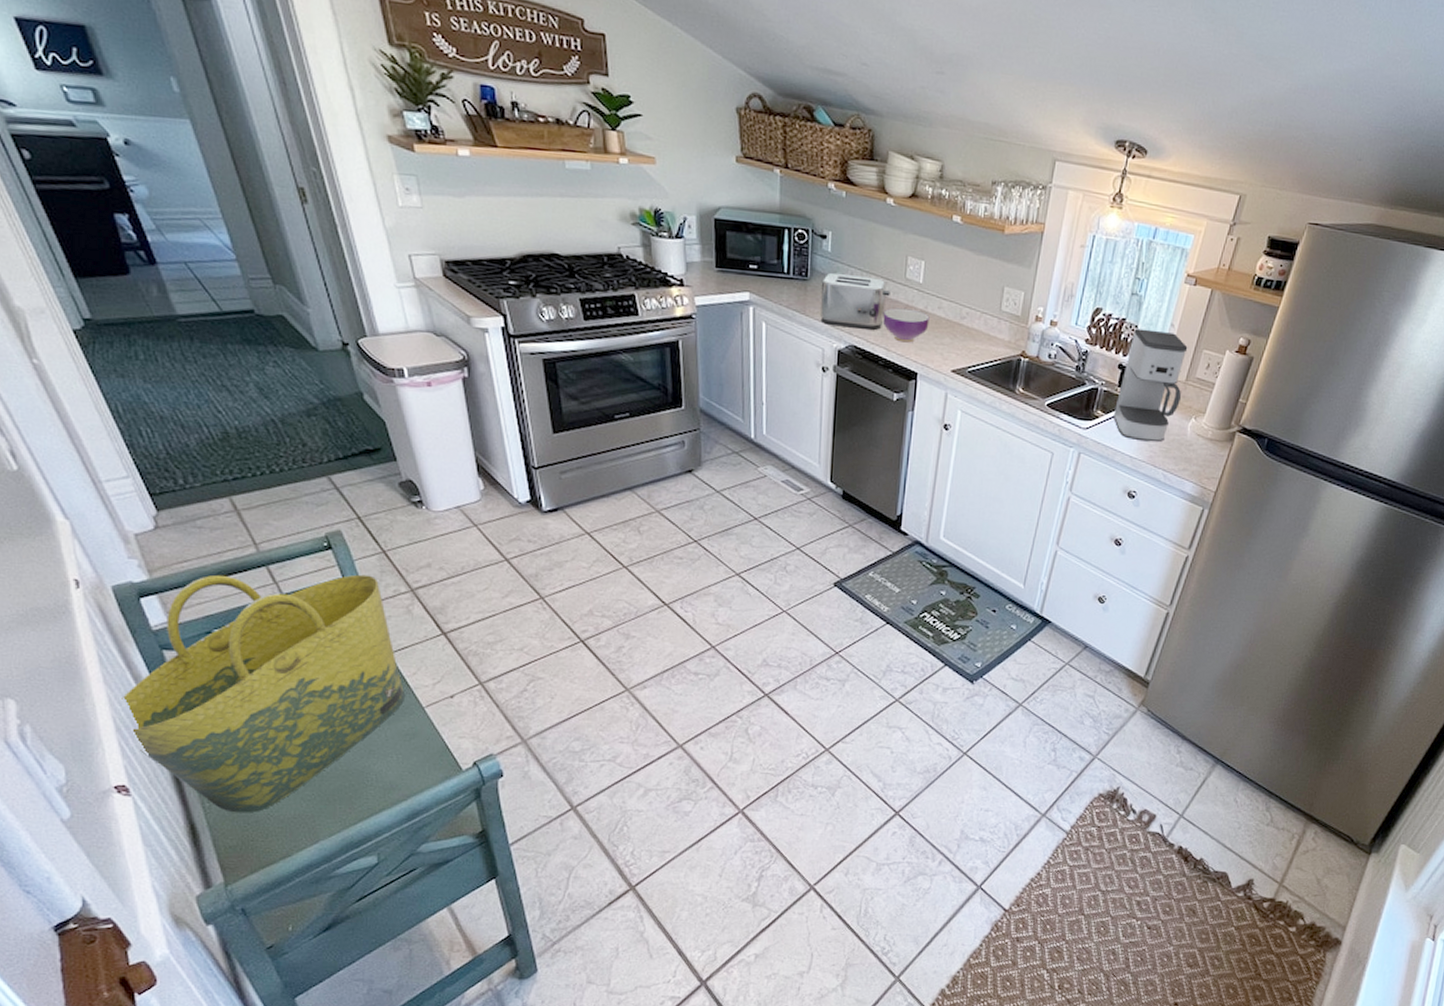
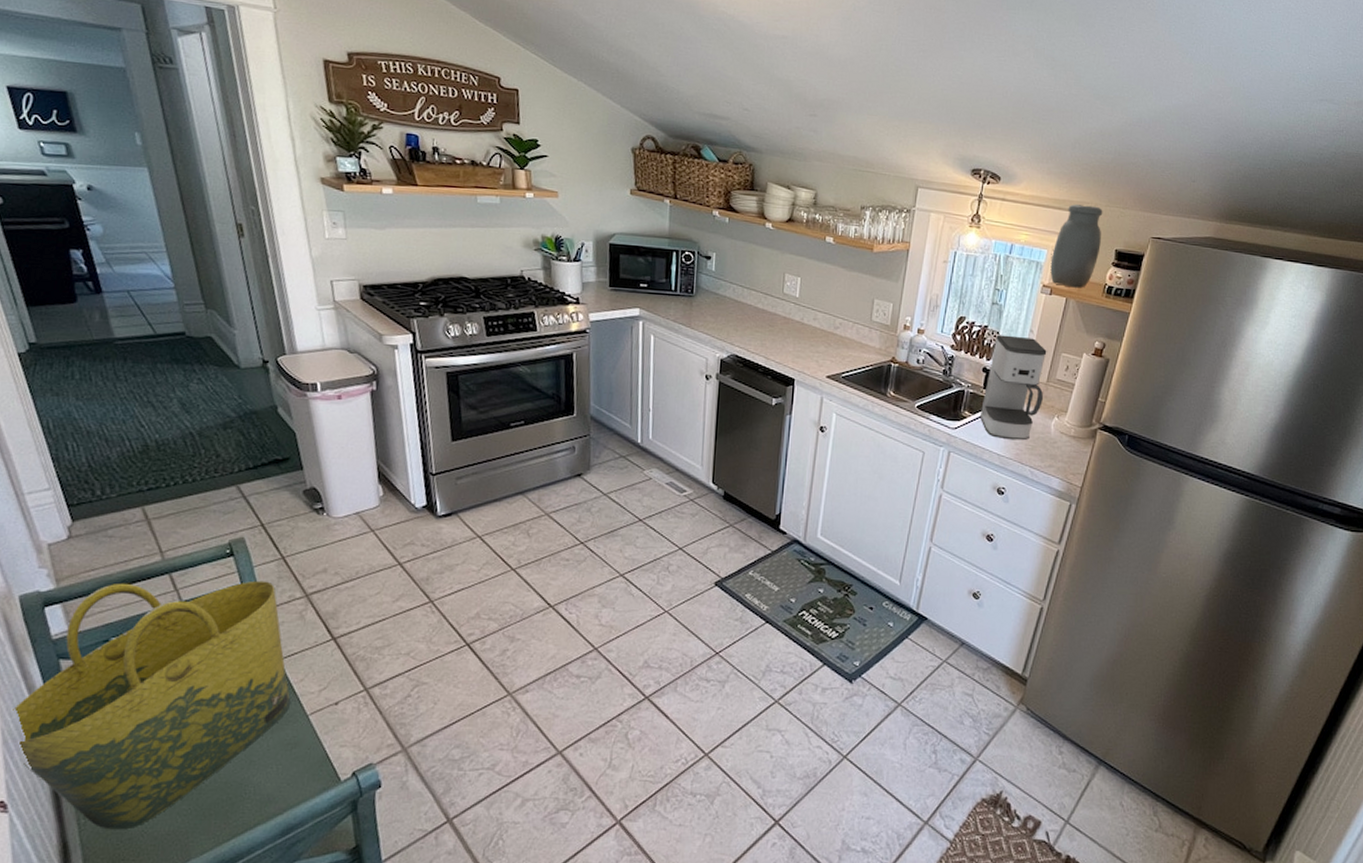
toaster: present [820,272,890,331] -> none [704,289,769,341]
bowl: present [882,307,930,343] -> none [762,320,806,352]
jar: none [1196,183,1258,279] -> present [1050,204,1103,288]

